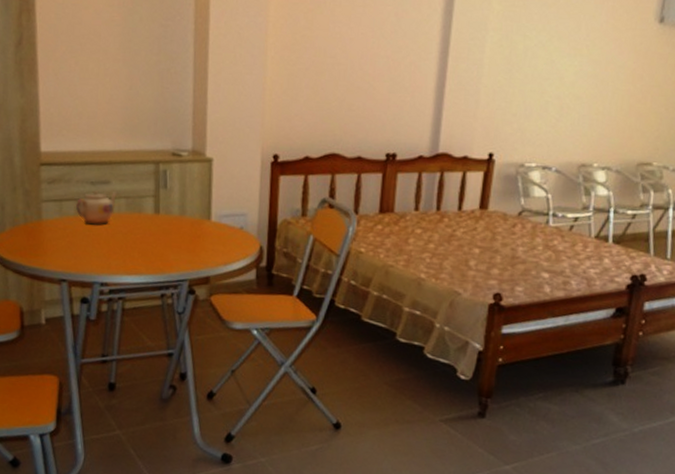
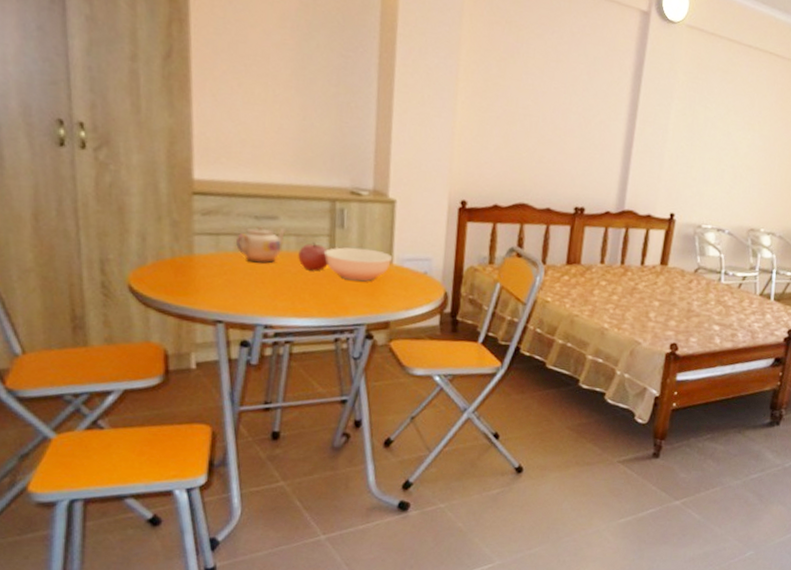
fruit: none [128,202,154,231] -> present [298,241,328,271]
bowl: none [149,206,211,239] -> present [323,247,393,282]

